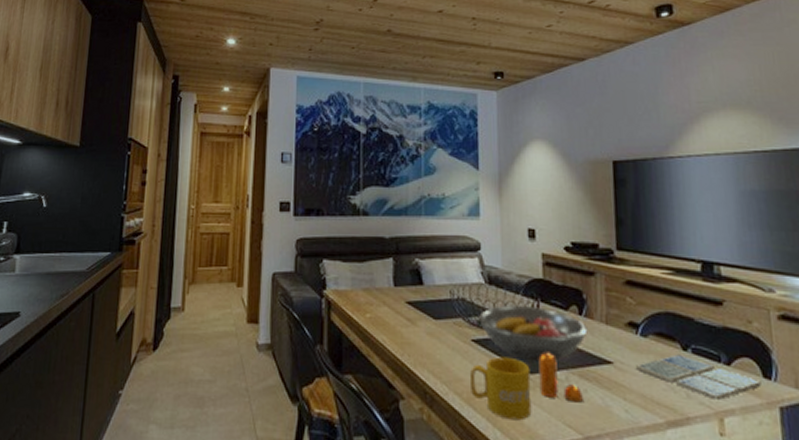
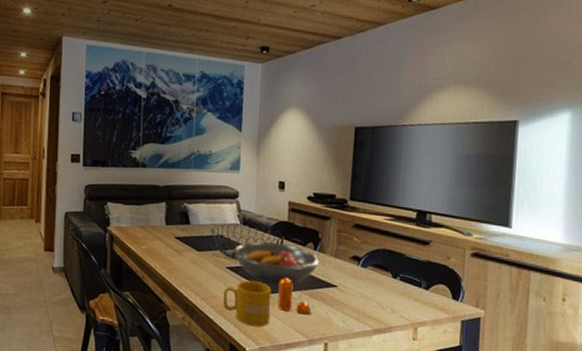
drink coaster: present [635,354,762,400] -> none [354,281,450,315]

